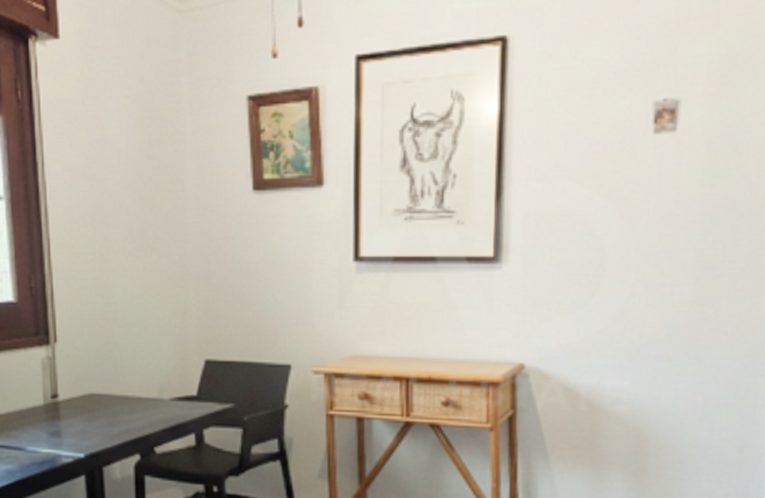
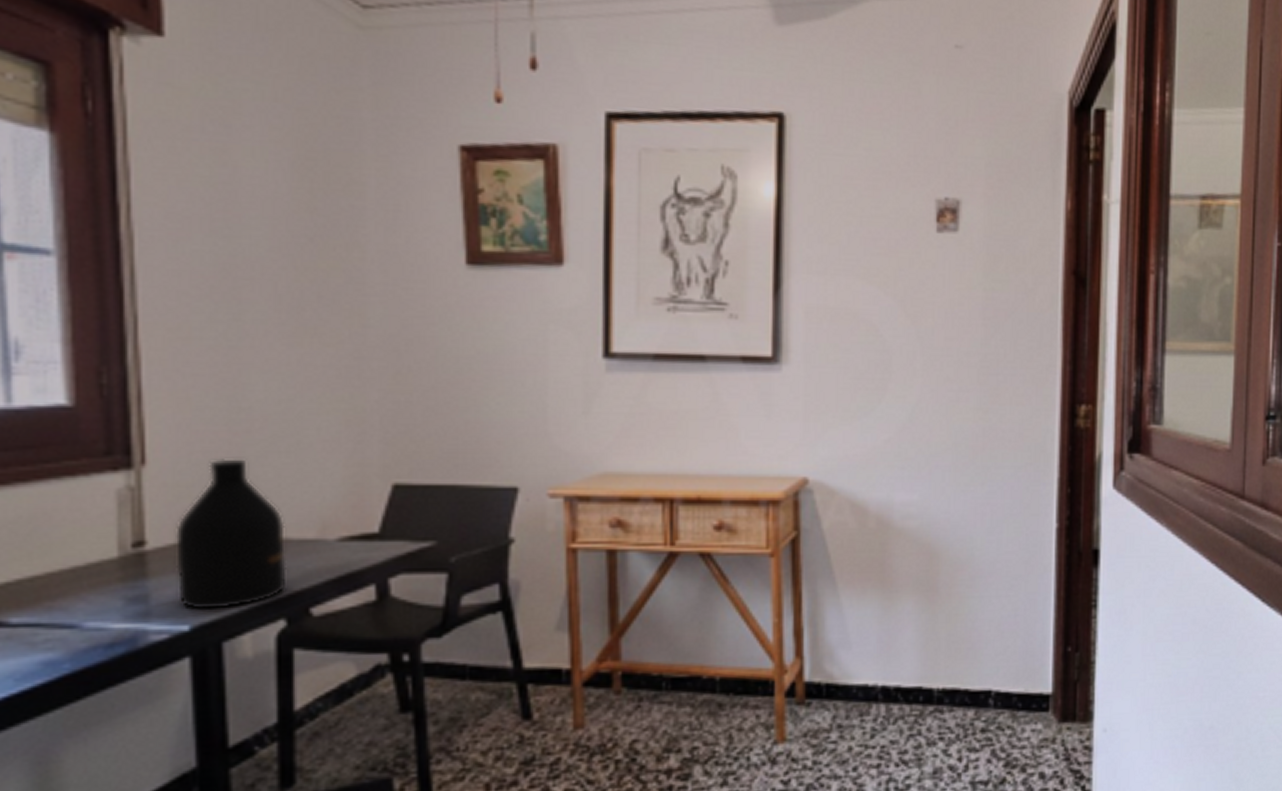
bottle: none [75,339,140,444] -> present [176,459,287,610]

